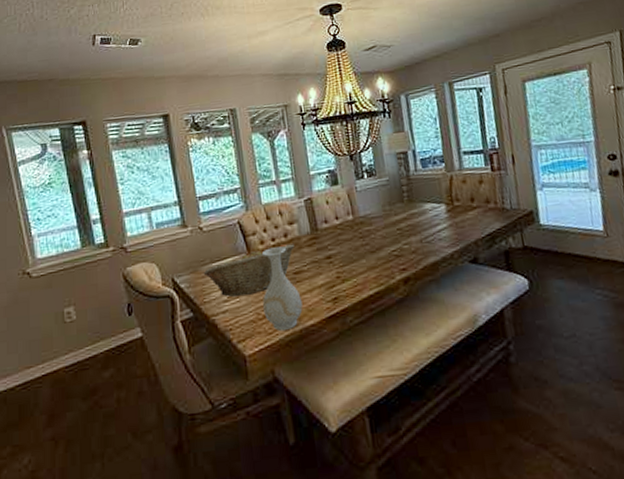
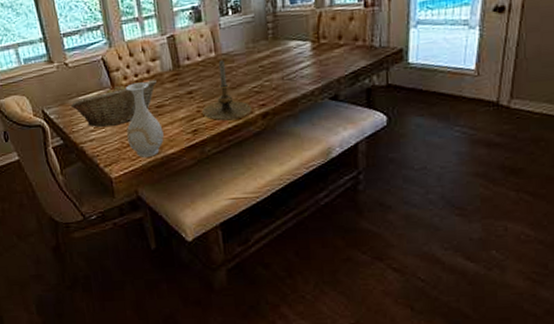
candle holder: none [341,222,393,288] -> present [201,59,252,121]

